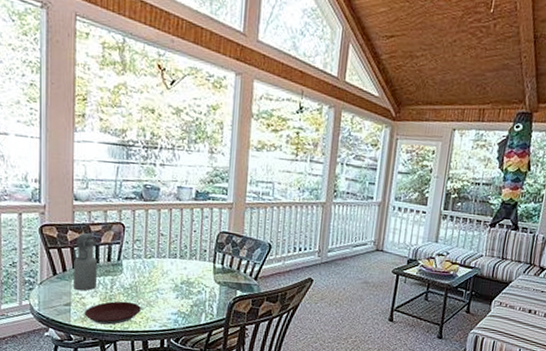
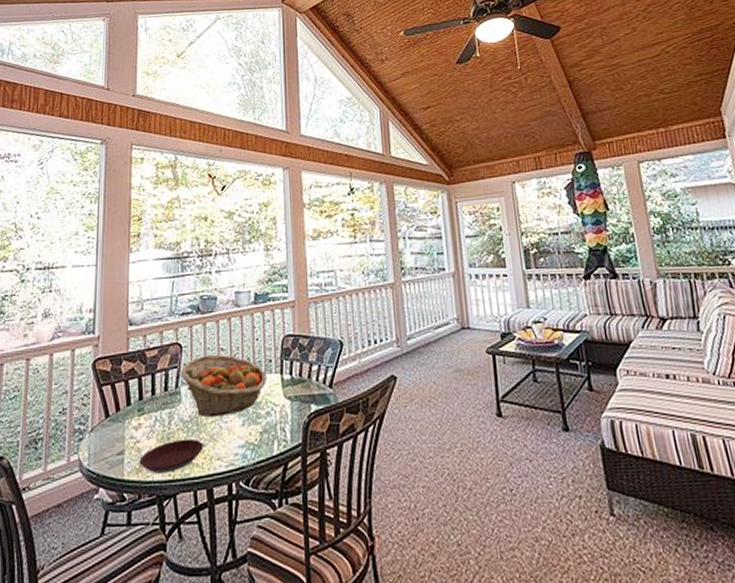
water bottle: present [74,232,97,291] -> none [127,359,153,433]
fruit basket: none [123,237,202,289] -> present [181,354,268,418]

